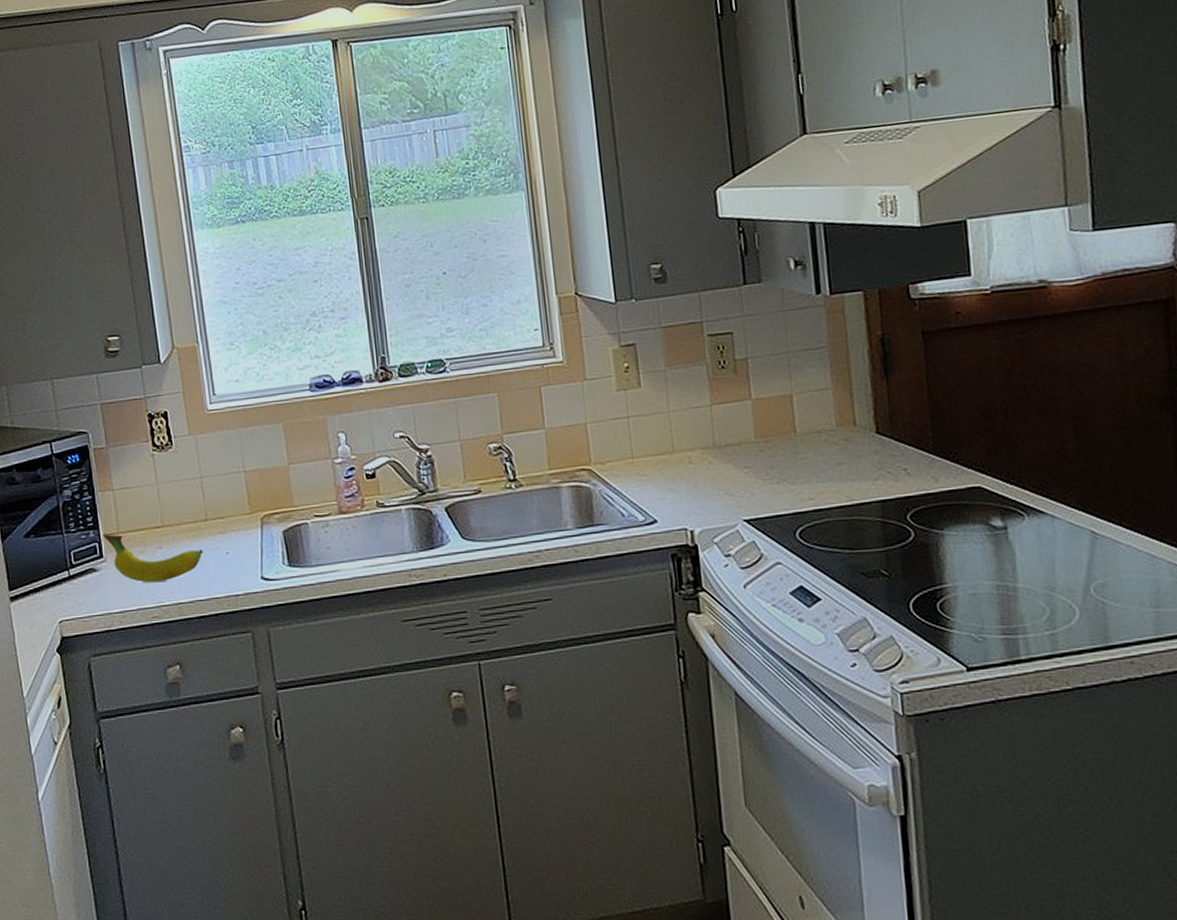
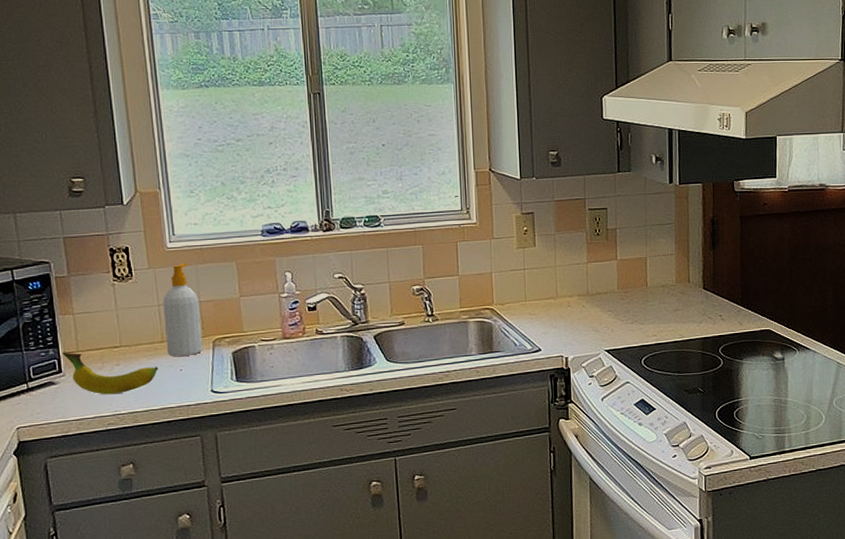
soap bottle: none [205,426,251,537] -> present [163,262,203,356]

